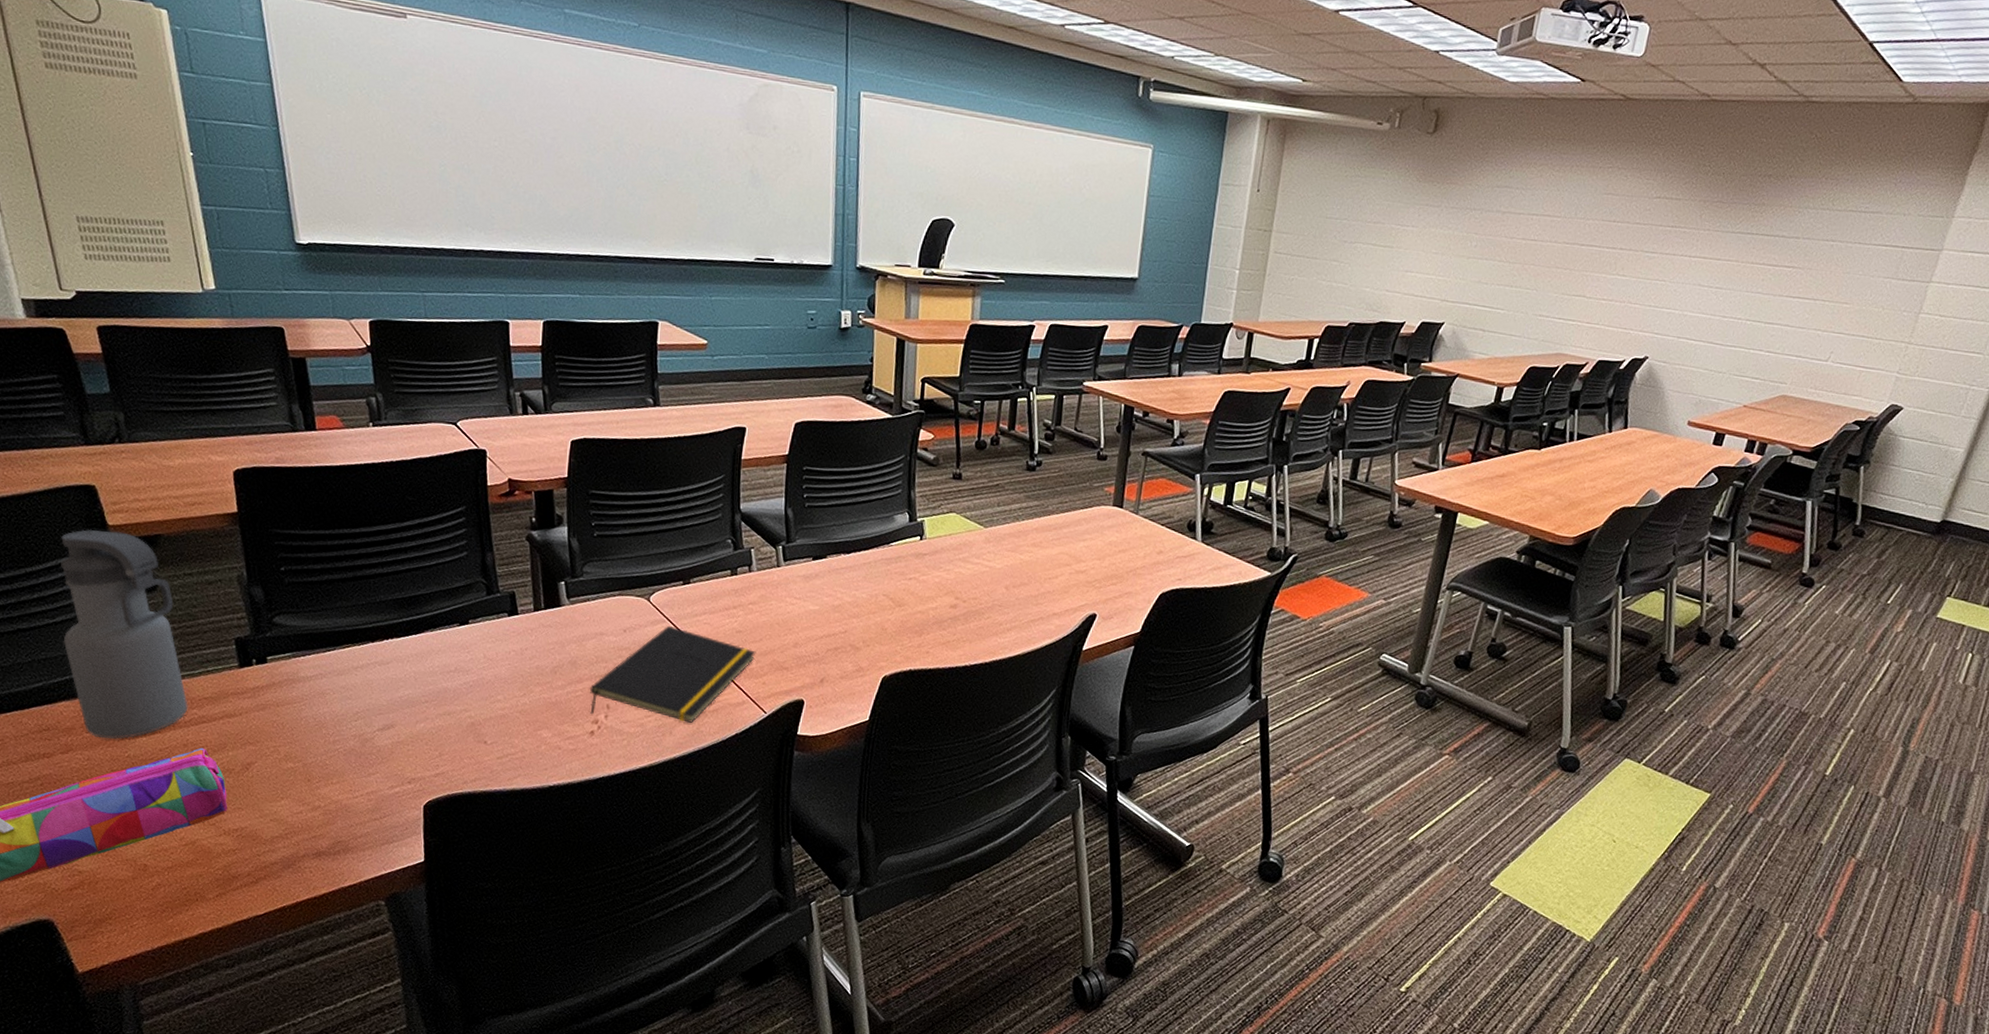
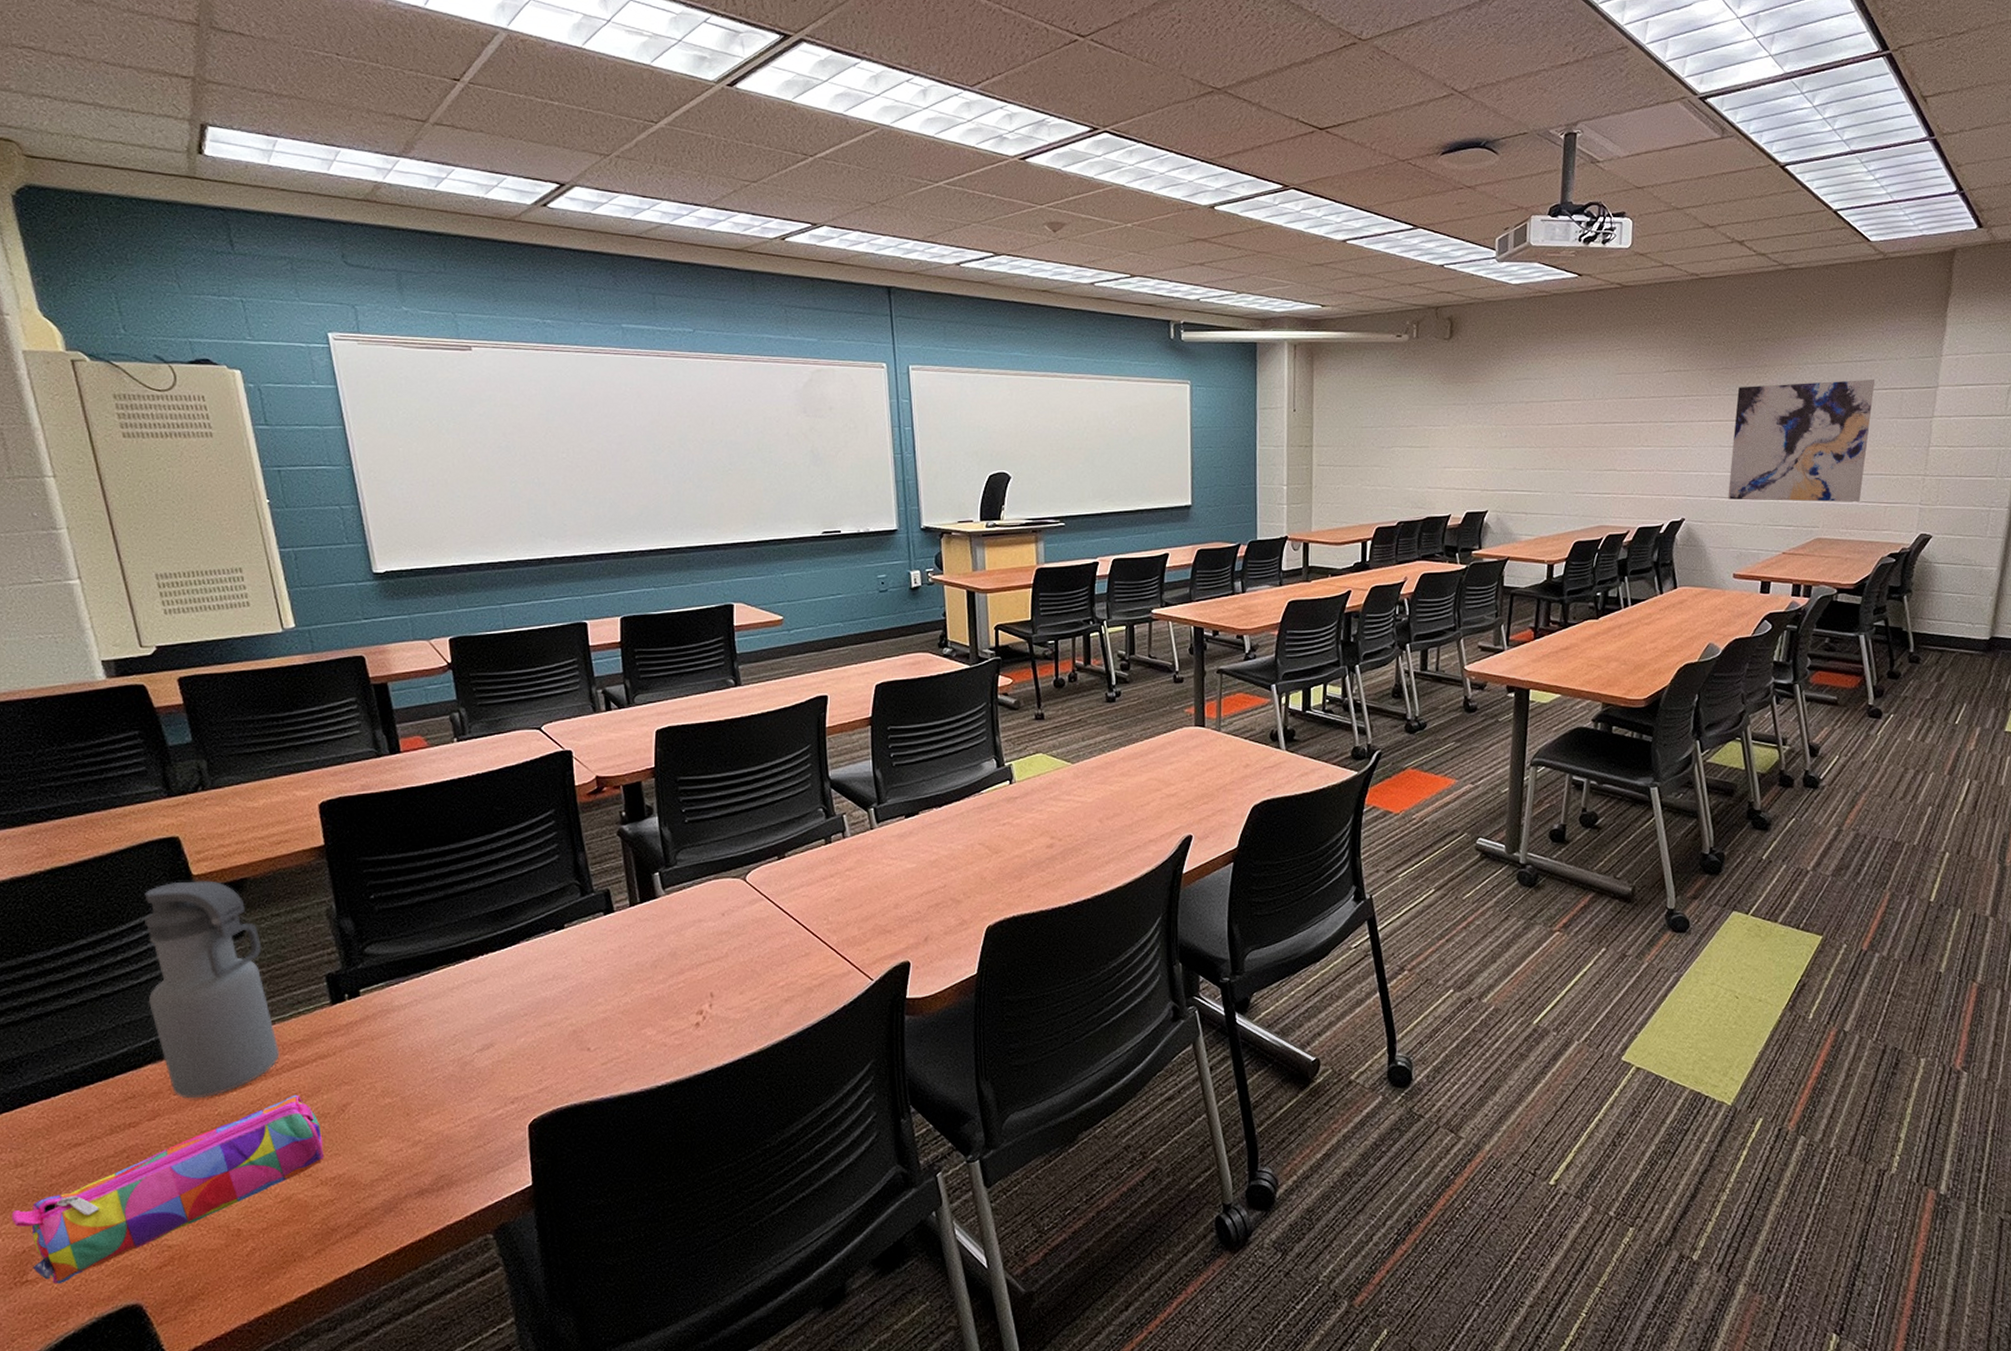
notepad: present [589,625,756,723] -> none [691,903,858,1005]
wall art: none [1697,224,1877,363] -> present [1728,380,1875,502]

